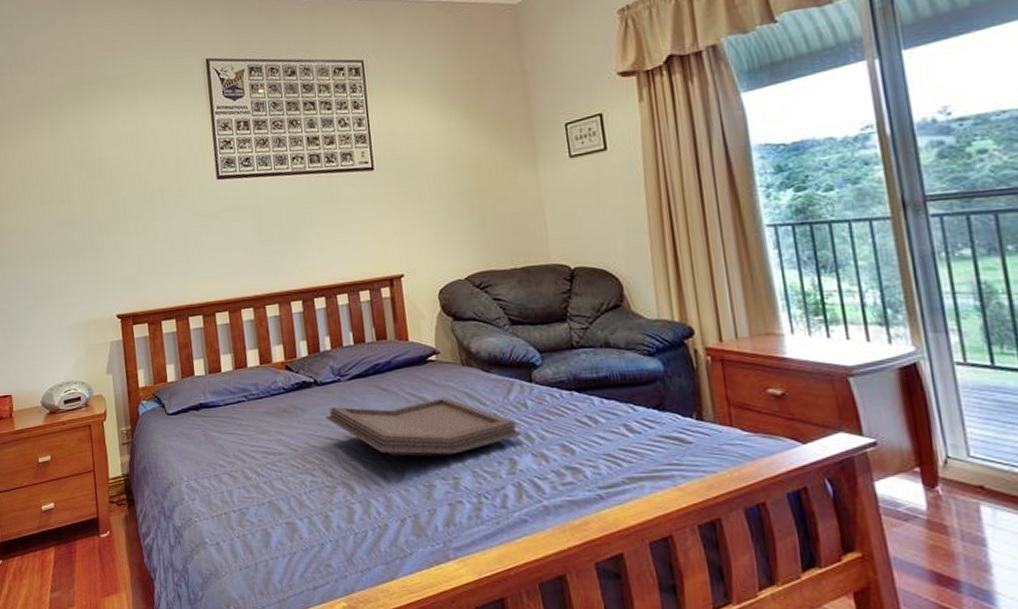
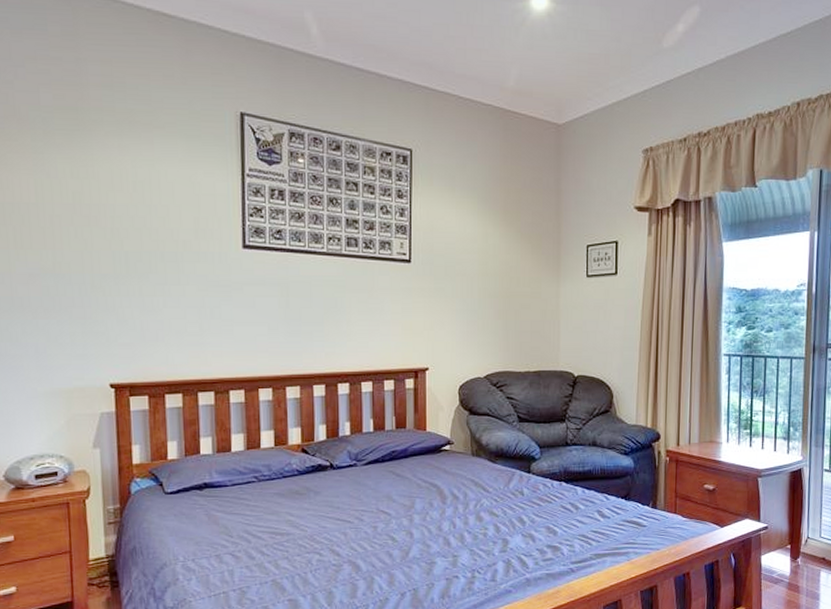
serving tray: present [325,396,522,458] -> none [338,483,516,538]

